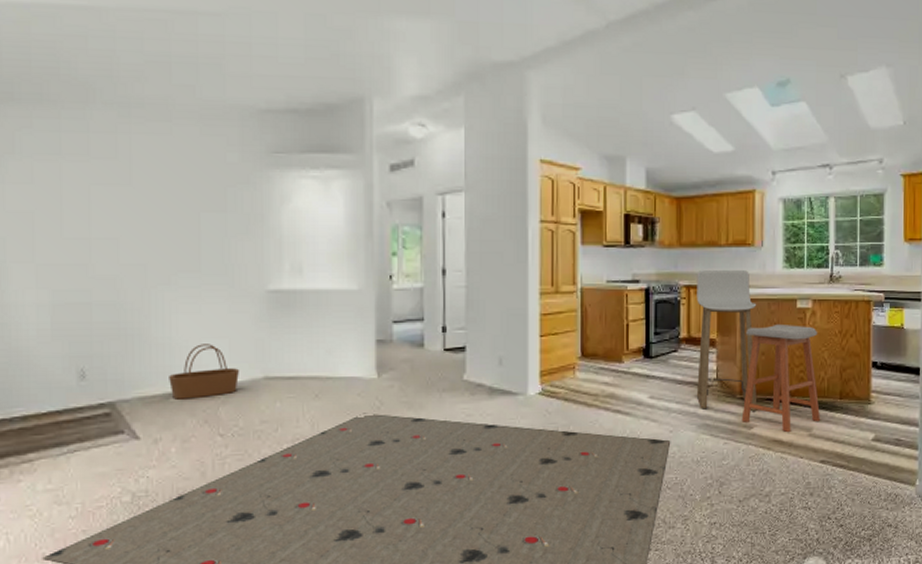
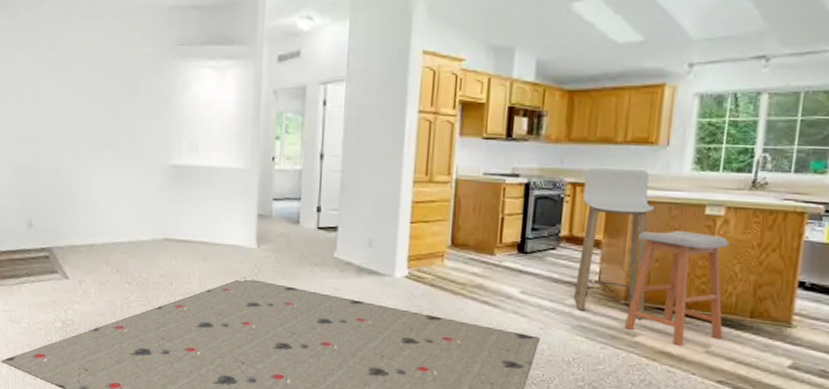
basket: present [169,344,240,400] -> none [91,206,145,251]

